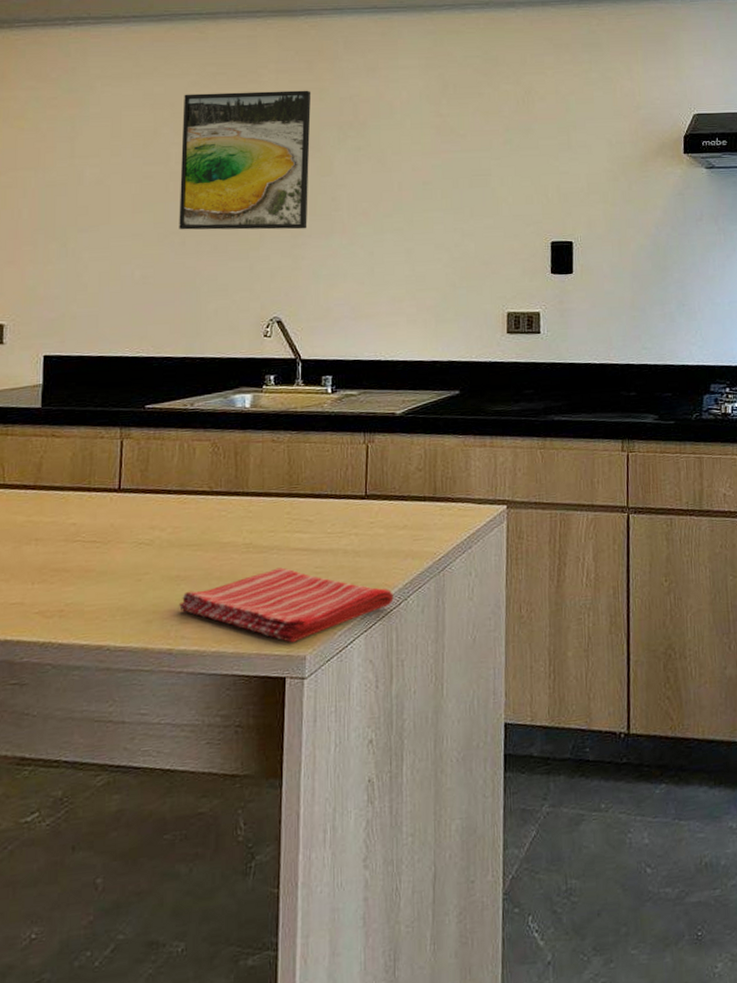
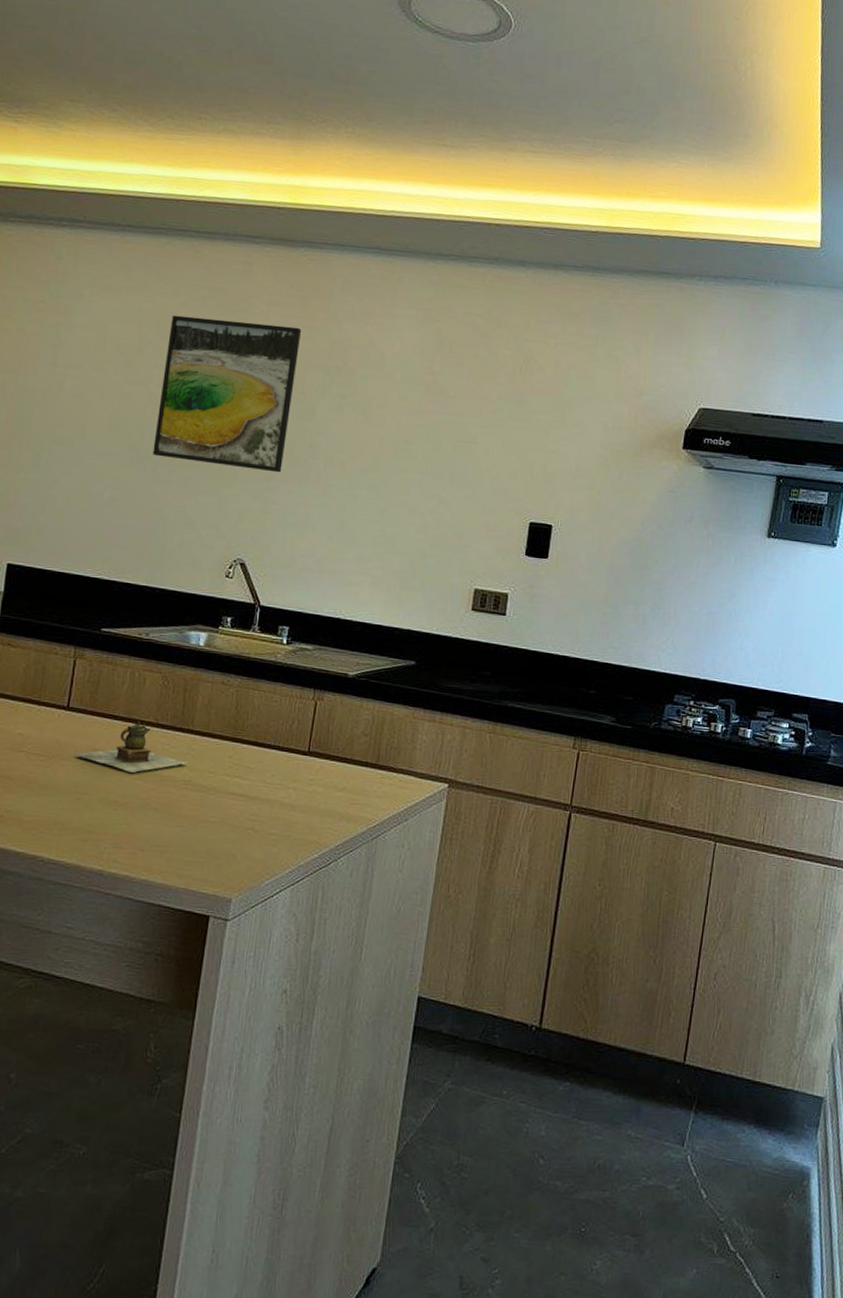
teapot: none [133,491,247,545] -> present [77,721,188,773]
dish towel: present [179,567,394,643] -> none [114,809,324,884]

